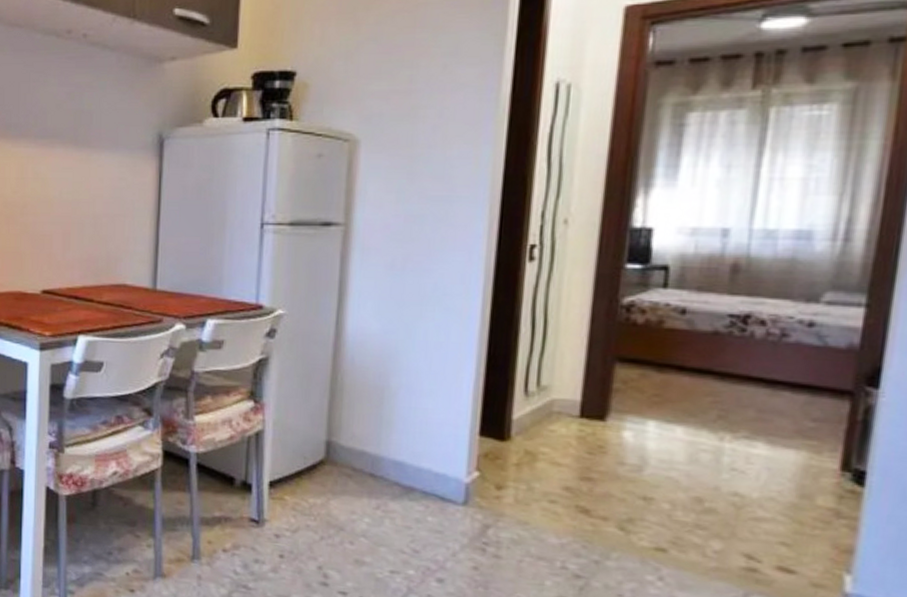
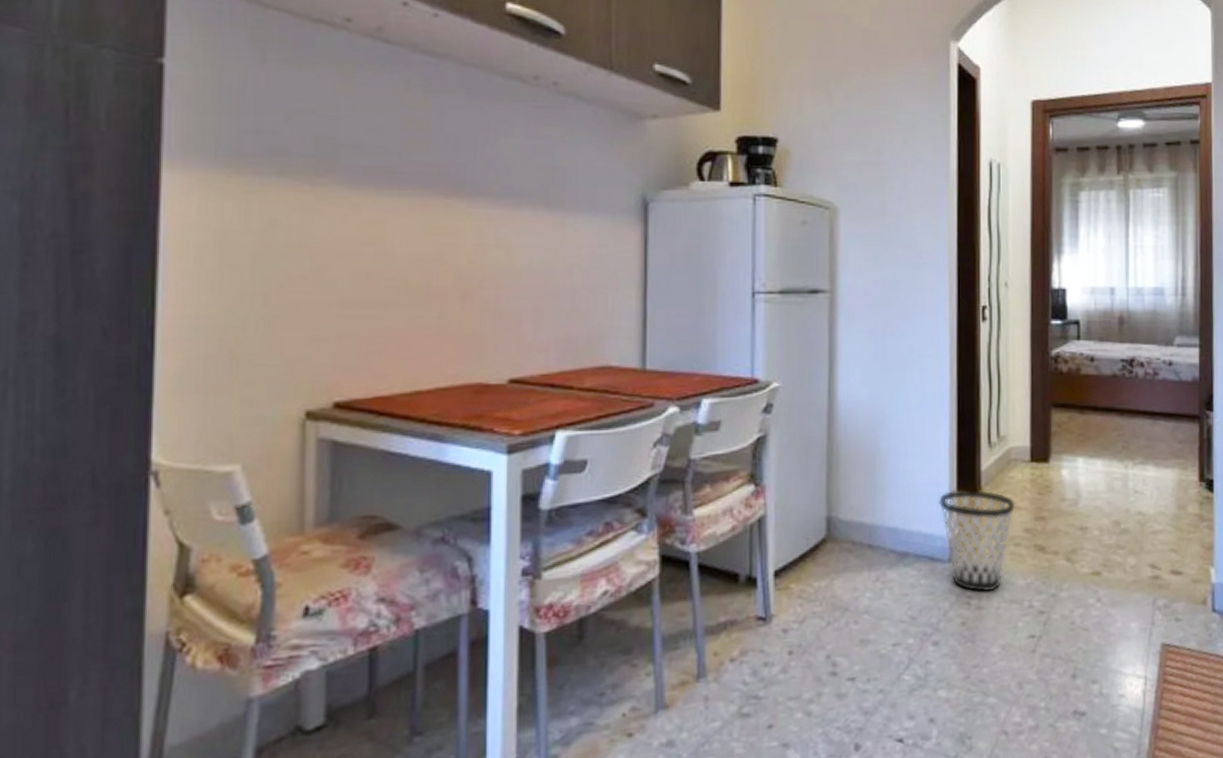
wastebasket: none [456,434,555,544] -> present [939,489,1016,593]

